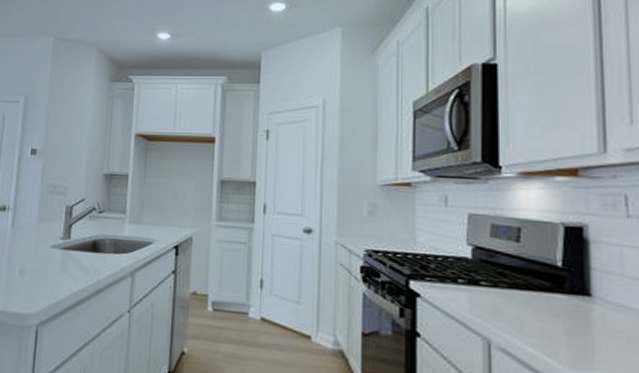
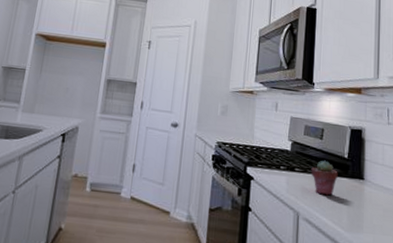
potted succulent: none [505,270,548,318] -> present [311,160,338,196]

